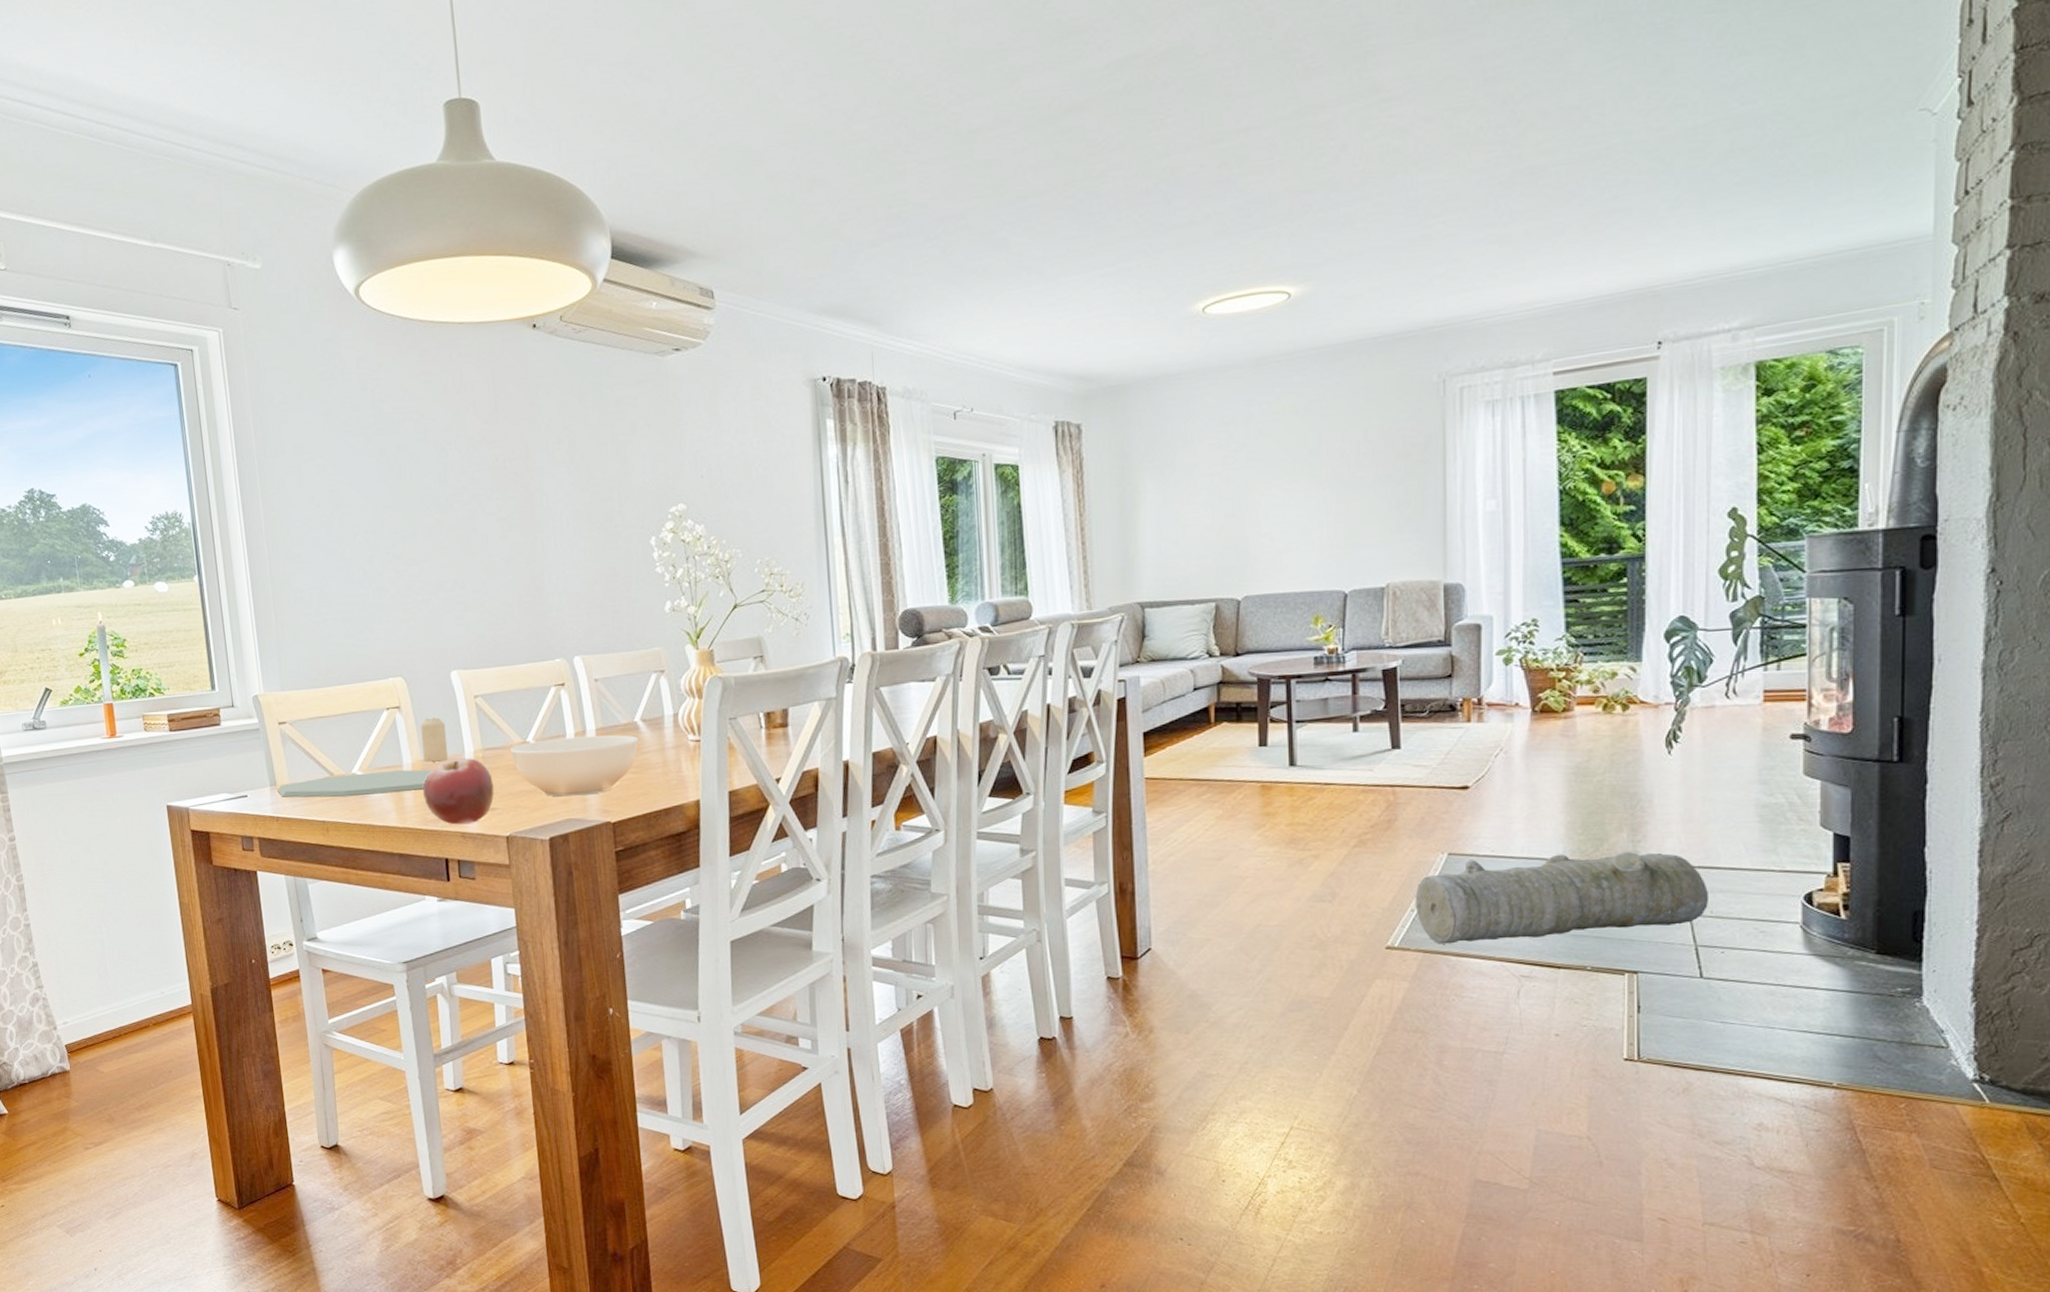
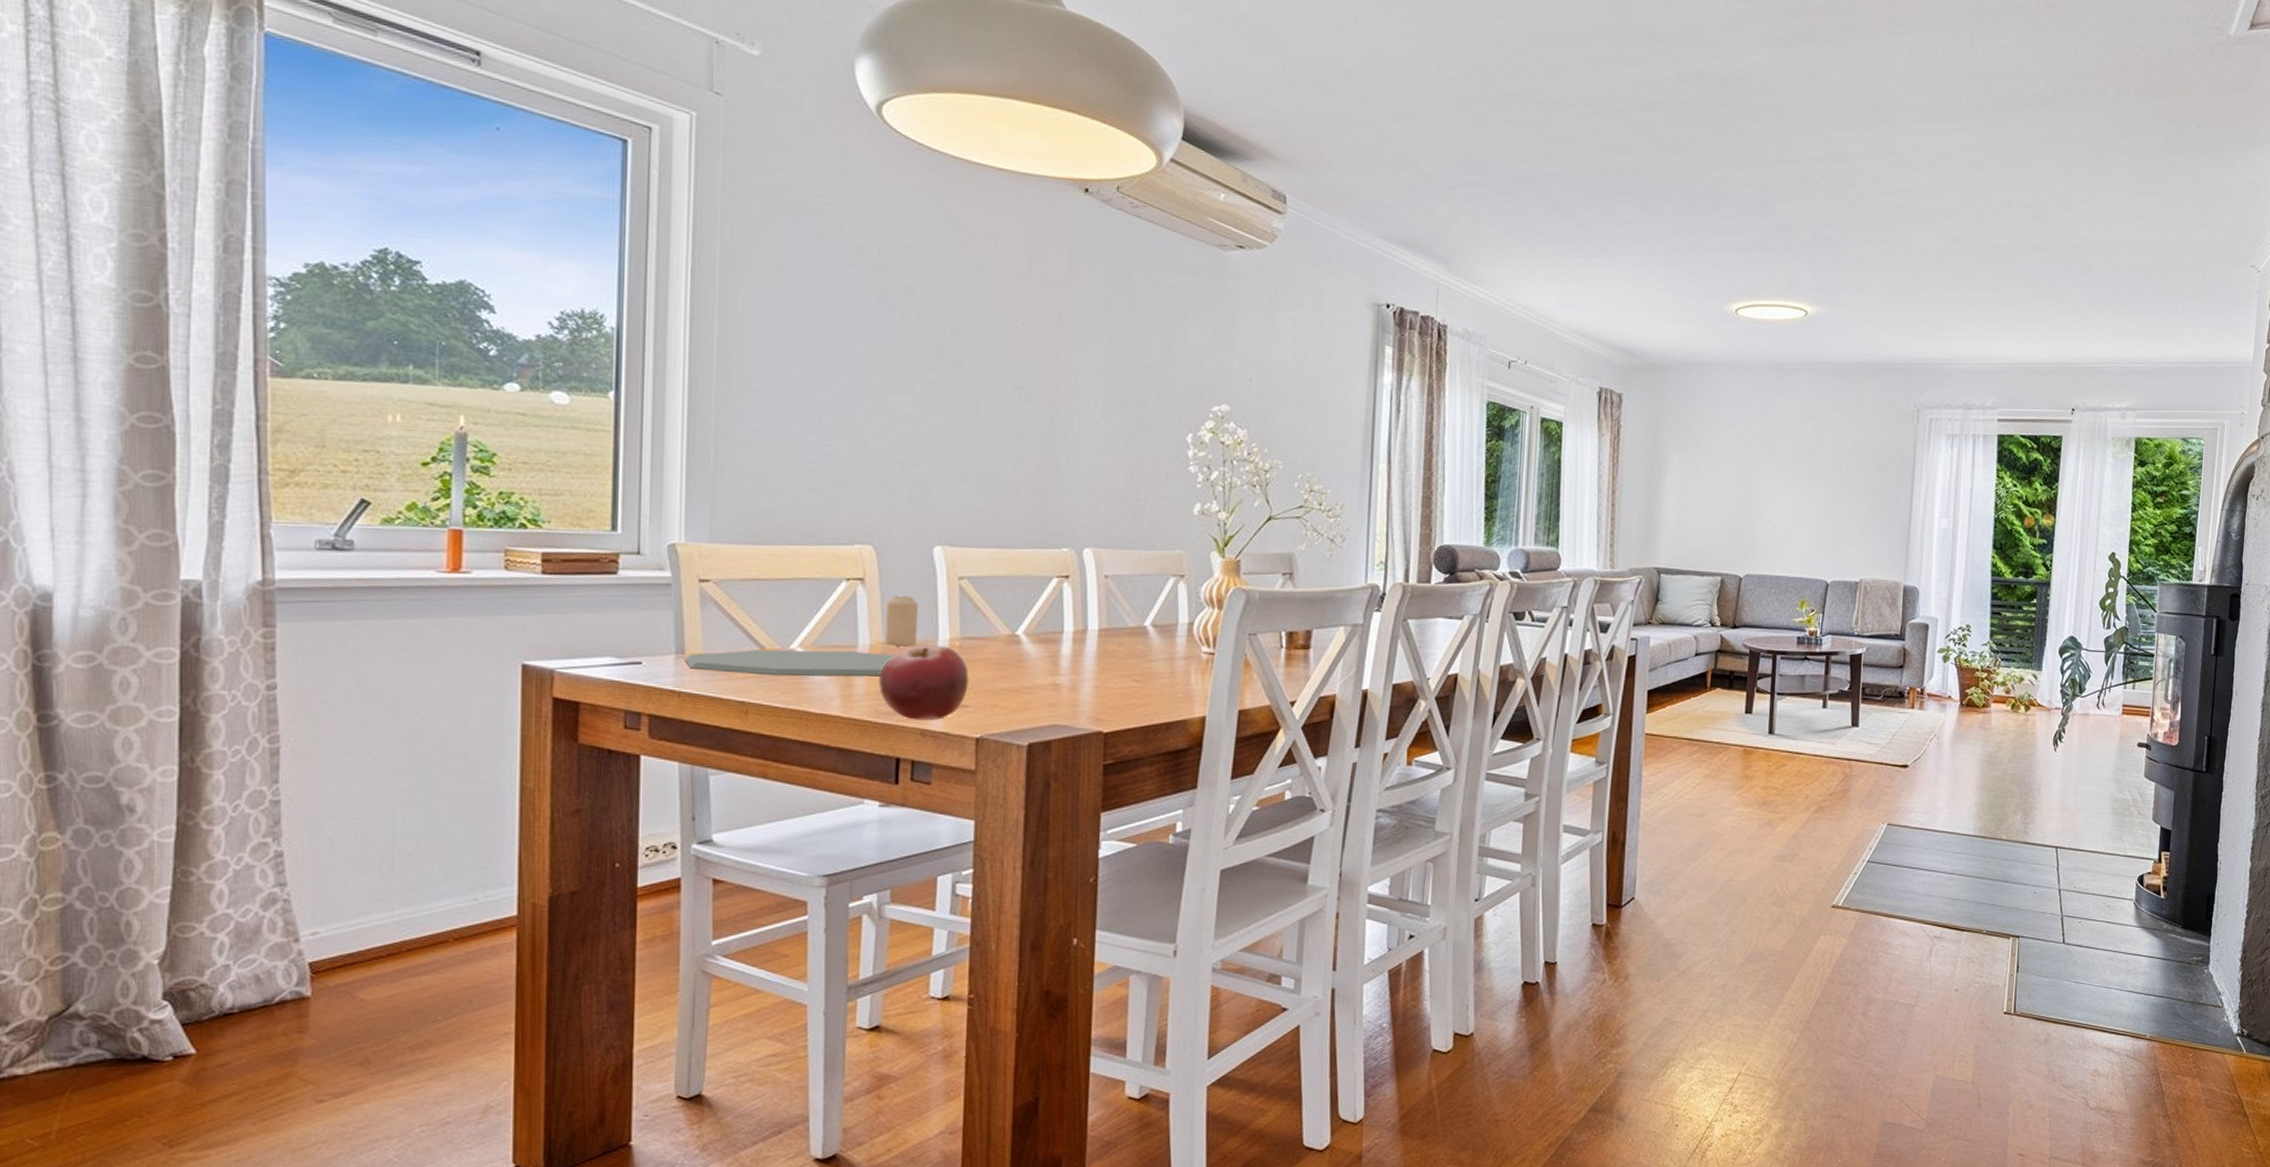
bowl: present [509,735,639,797] -> none [993,634,1147,700]
decorative log: present [1415,851,1708,944] -> none [1858,830,2074,905]

